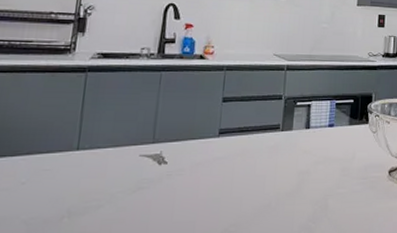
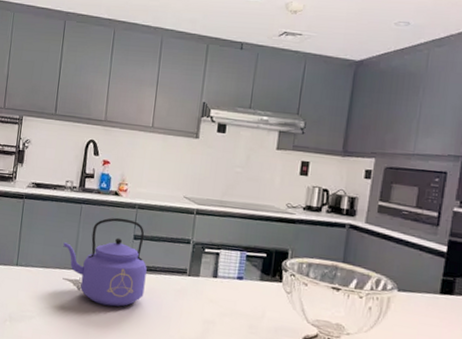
kettle: none [139,81,238,176] -> present [63,217,147,307]

